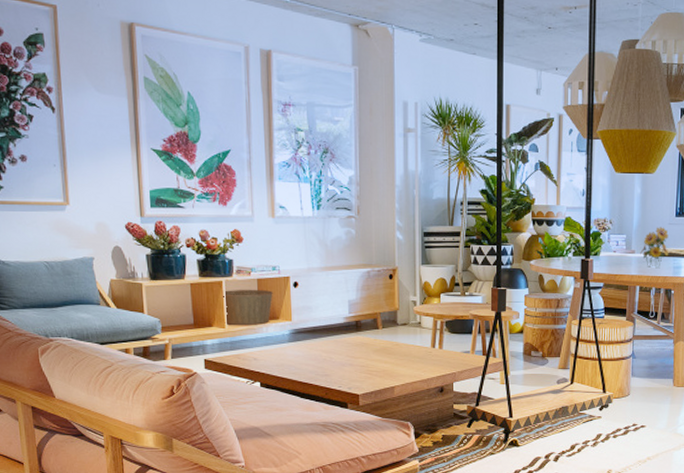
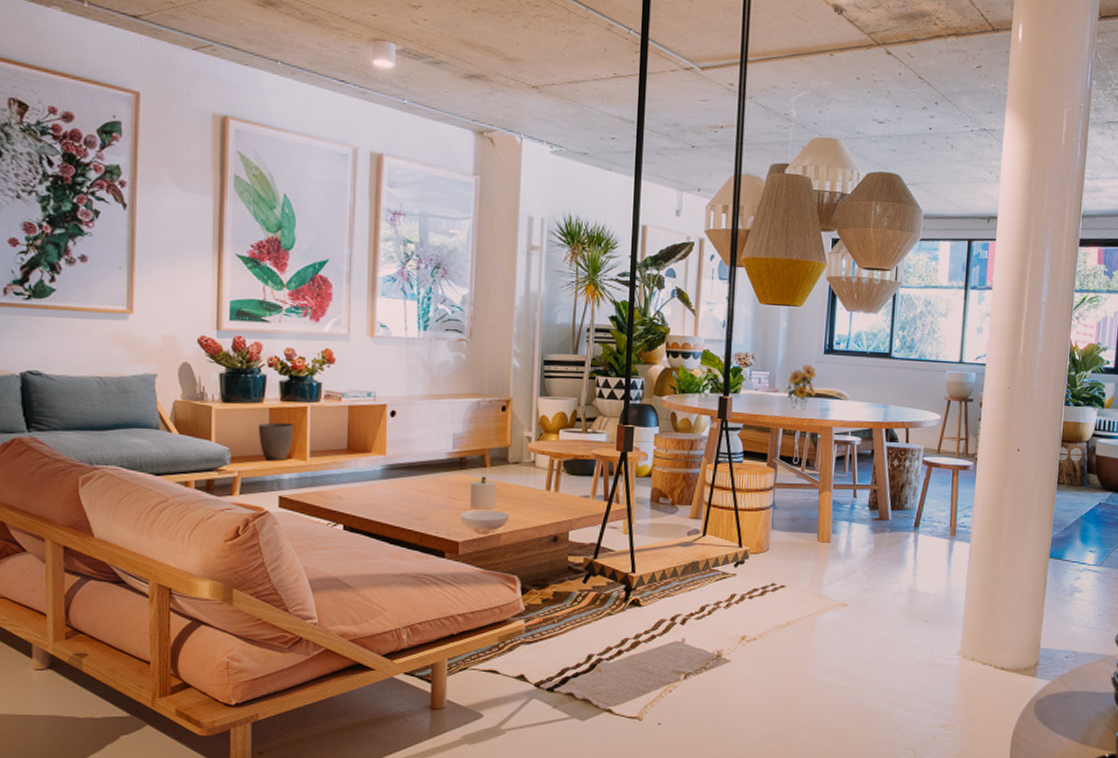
ceramic pot: none [182,296,212,329] -> present [258,422,293,461]
basket: present [223,290,273,326] -> none [306,417,366,459]
bowl: none [358,366,402,386] -> present [460,509,510,533]
candle: none [365,337,389,366] -> present [469,476,497,510]

